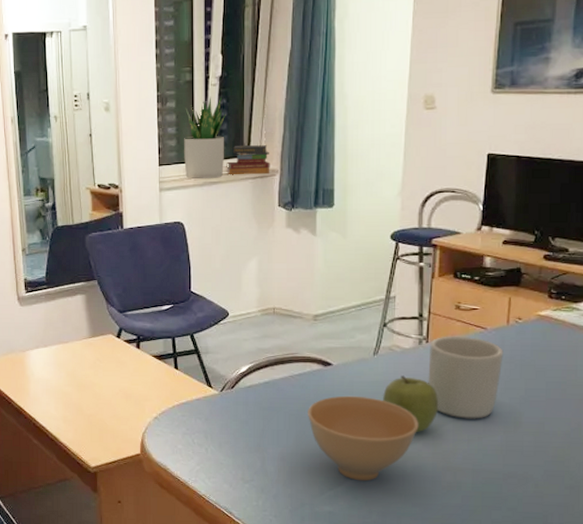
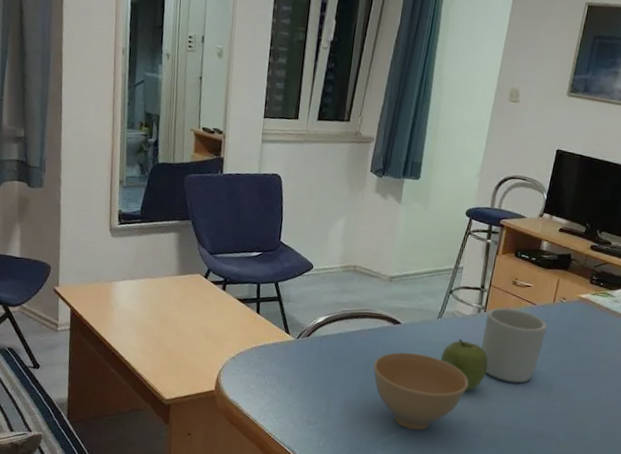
planter: present [184,96,226,180] -> none [288,58,333,138]
books: present [226,145,270,175] -> none [327,109,368,141]

